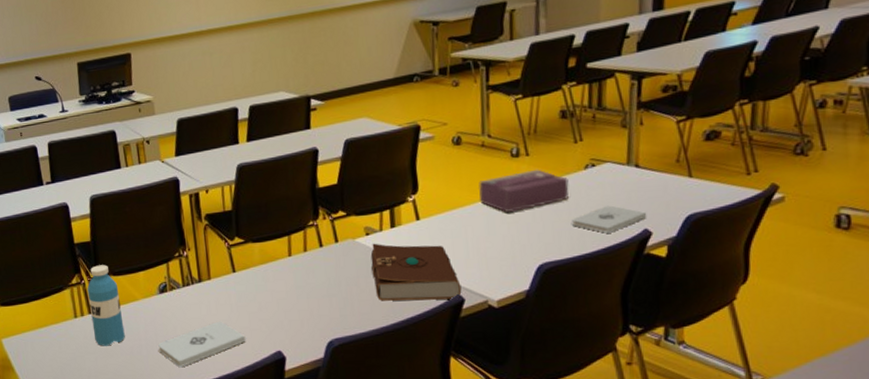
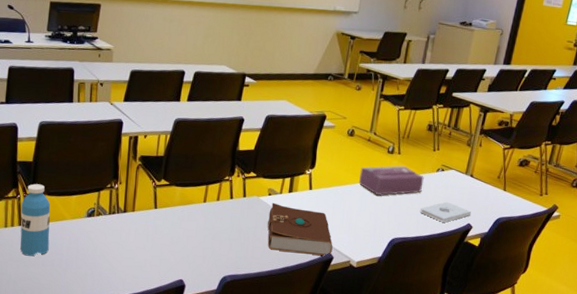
notepad: present [158,321,246,368] -> none [77,248,155,283]

